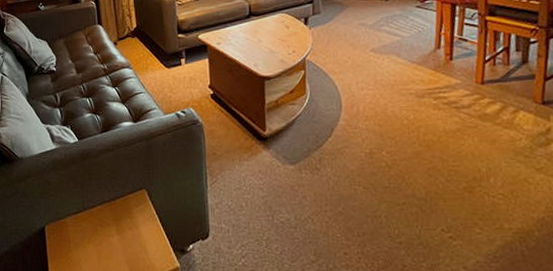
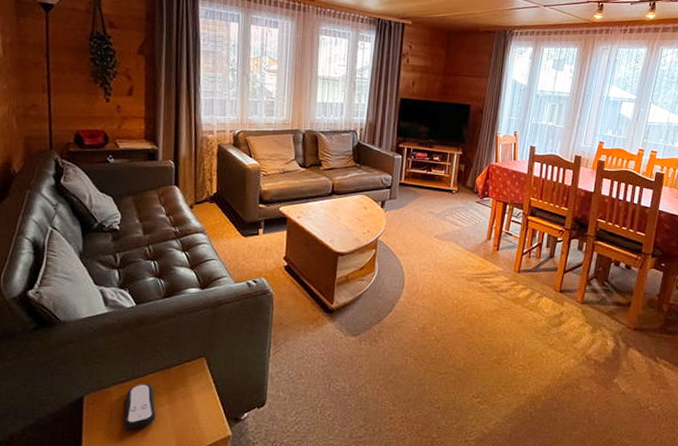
remote control: none [80,215,108,259] -> present [124,384,156,430]

